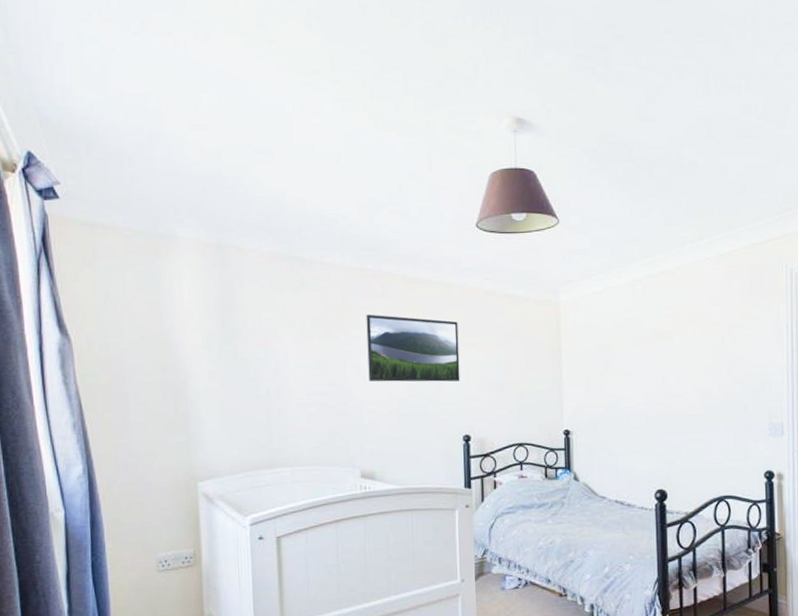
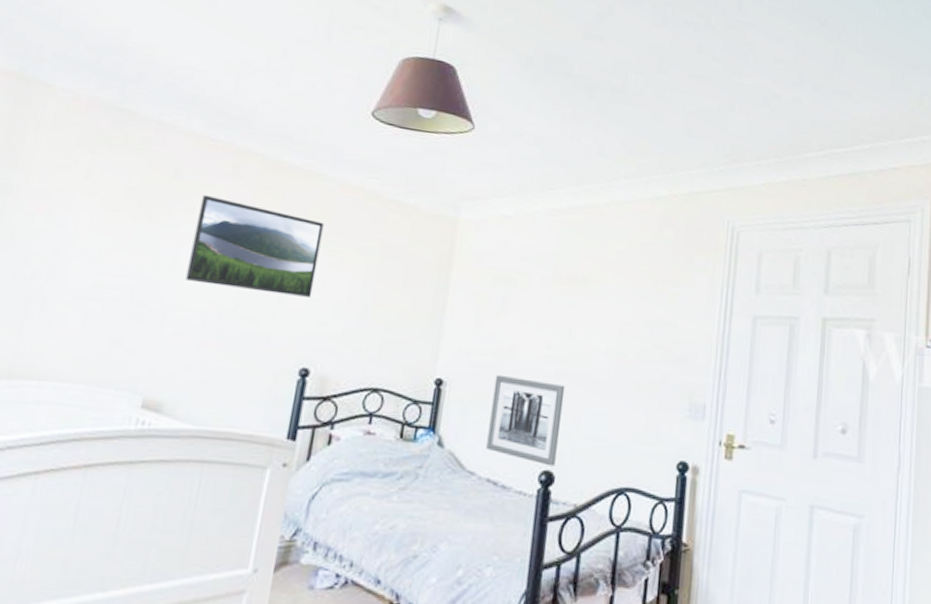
wall art: none [609,421,666,486] -> present [486,374,565,467]

